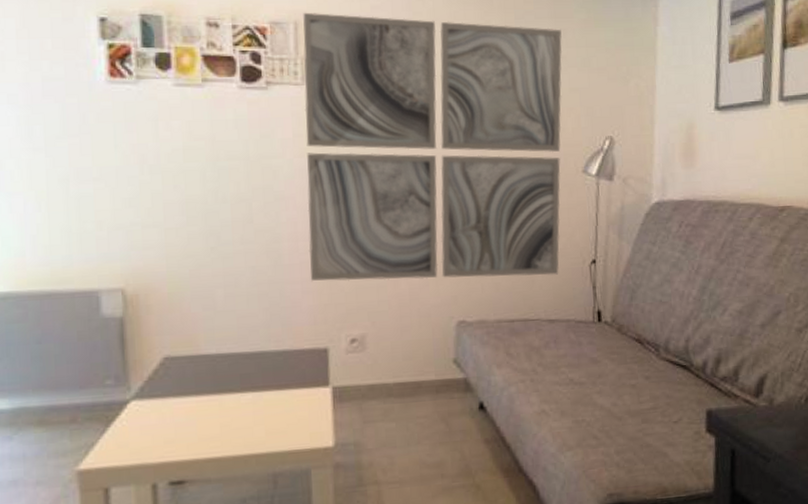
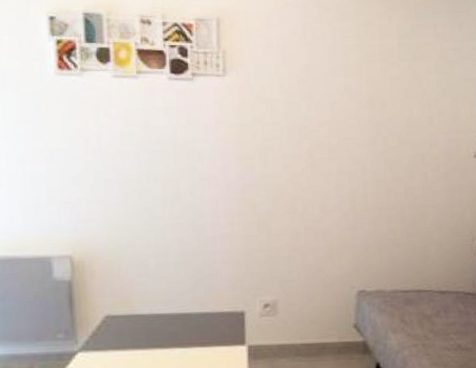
wall art: present [303,12,562,281] -> none [224,9,458,253]

